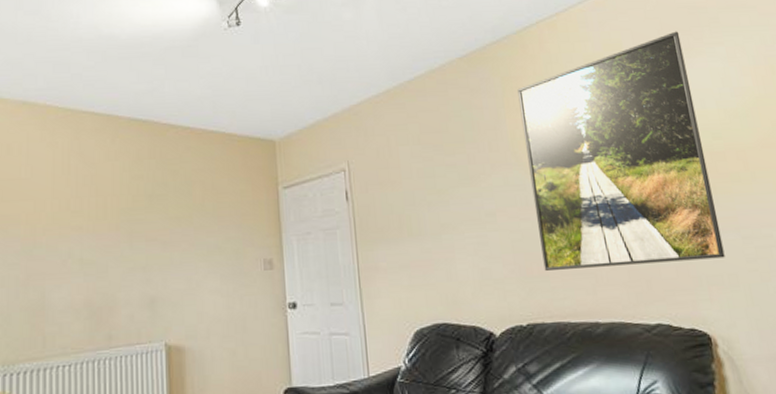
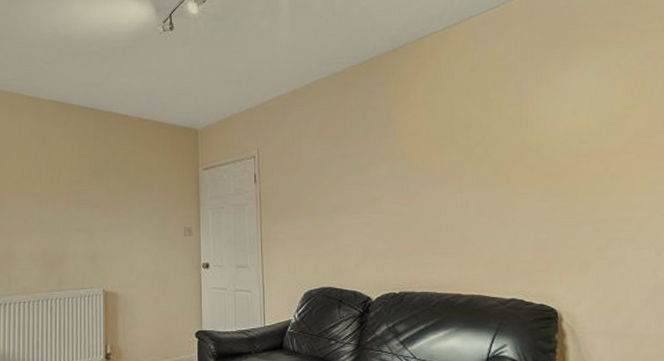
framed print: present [517,31,725,271] -> none [408,45,578,249]

